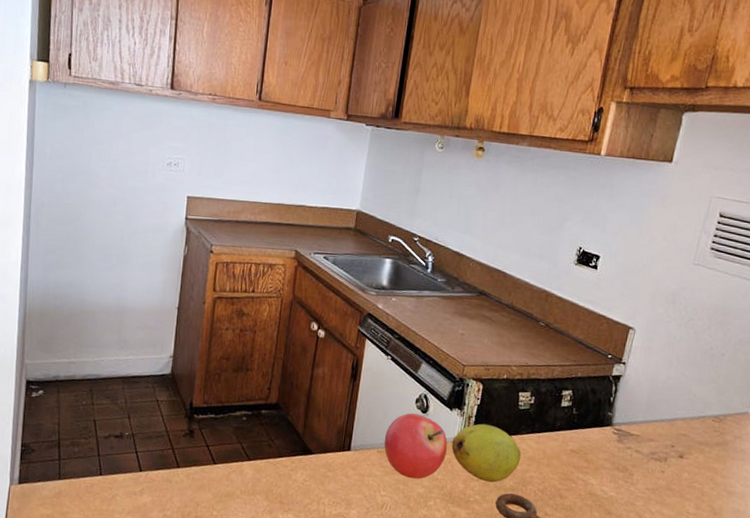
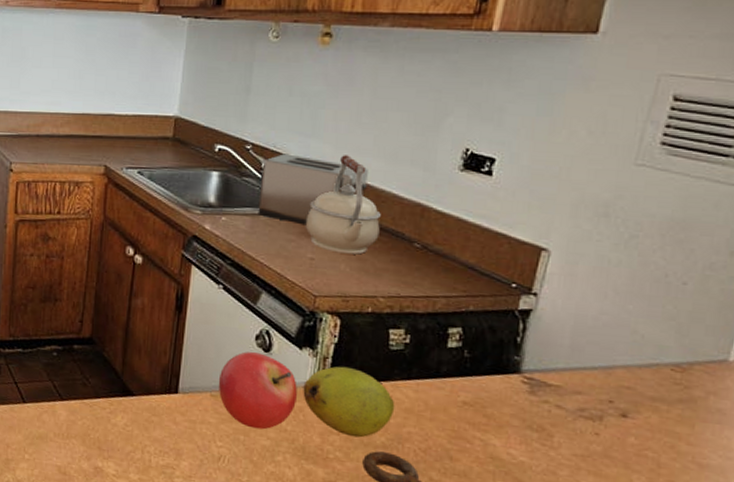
toaster: none [421,246,509,306] -> present [257,154,369,225]
kettle: none [458,249,516,331] -> present [305,155,381,255]

